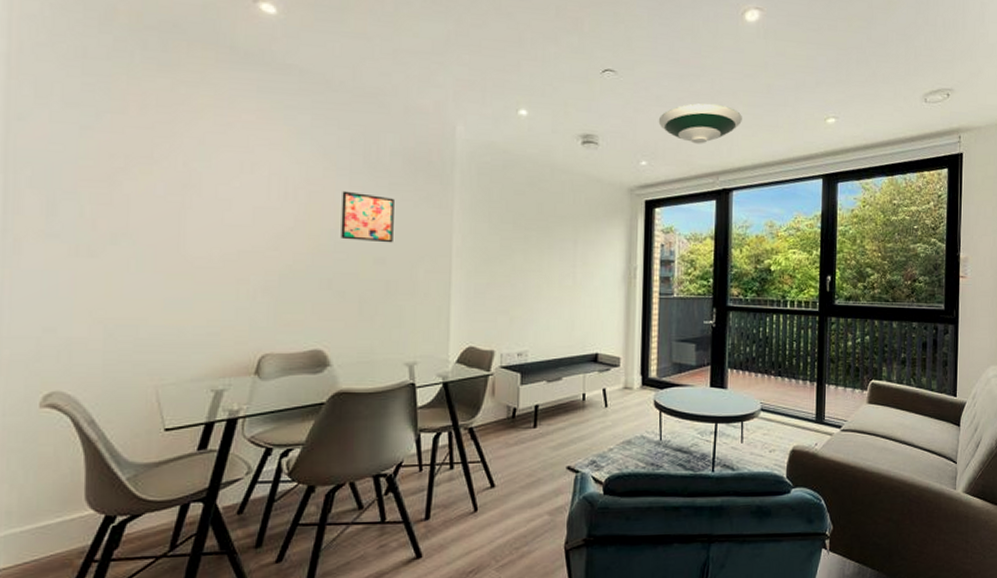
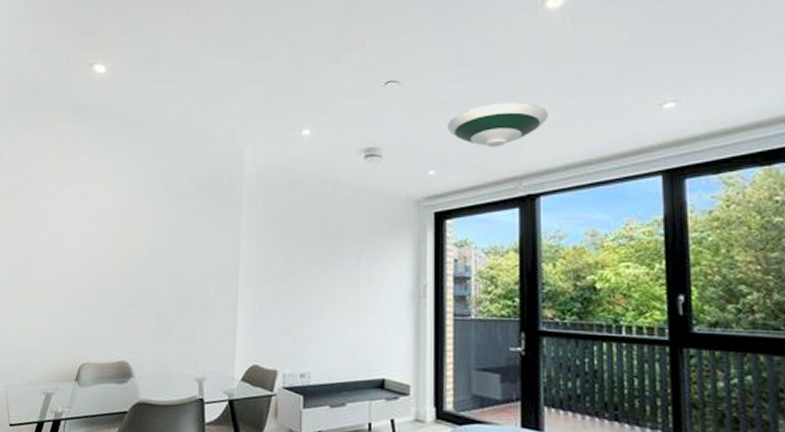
wall art: present [341,190,394,243] -> none [146,216,190,263]

